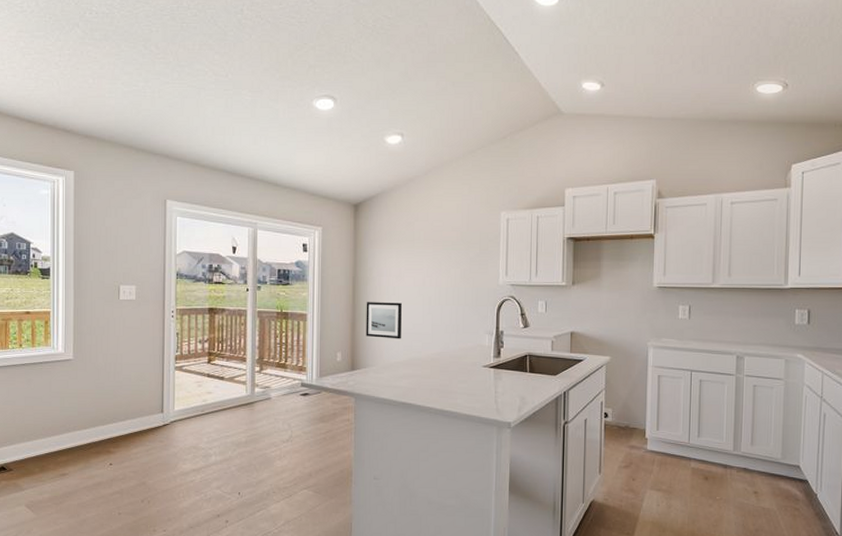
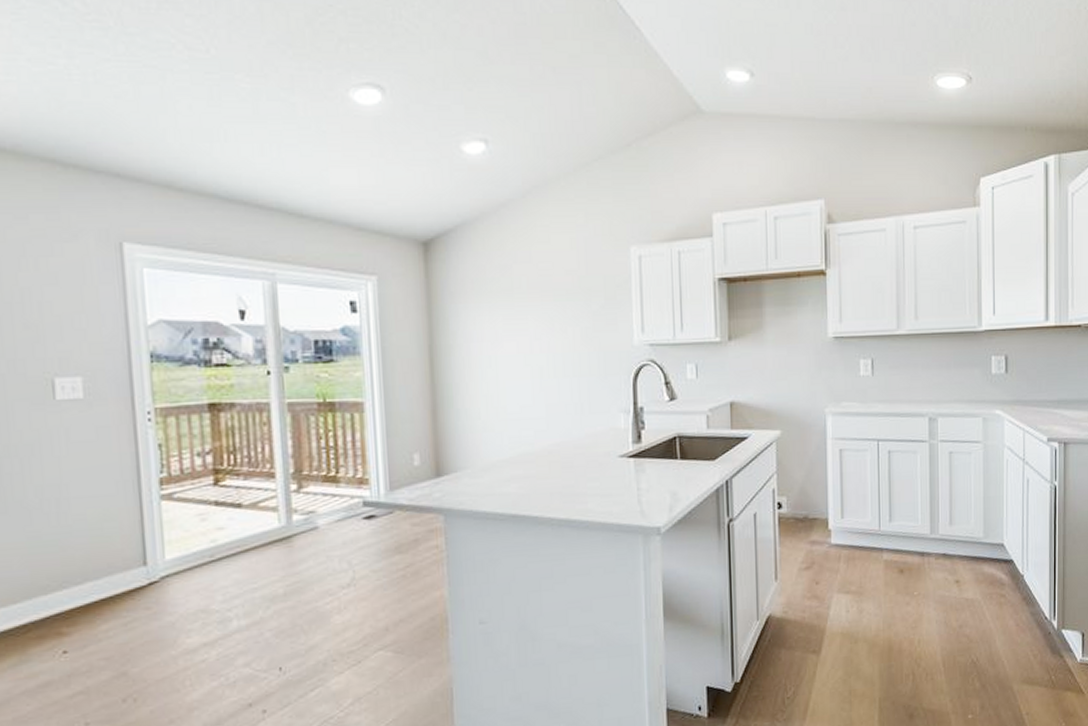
wall art: present [366,302,402,339] -> none [451,377,504,429]

